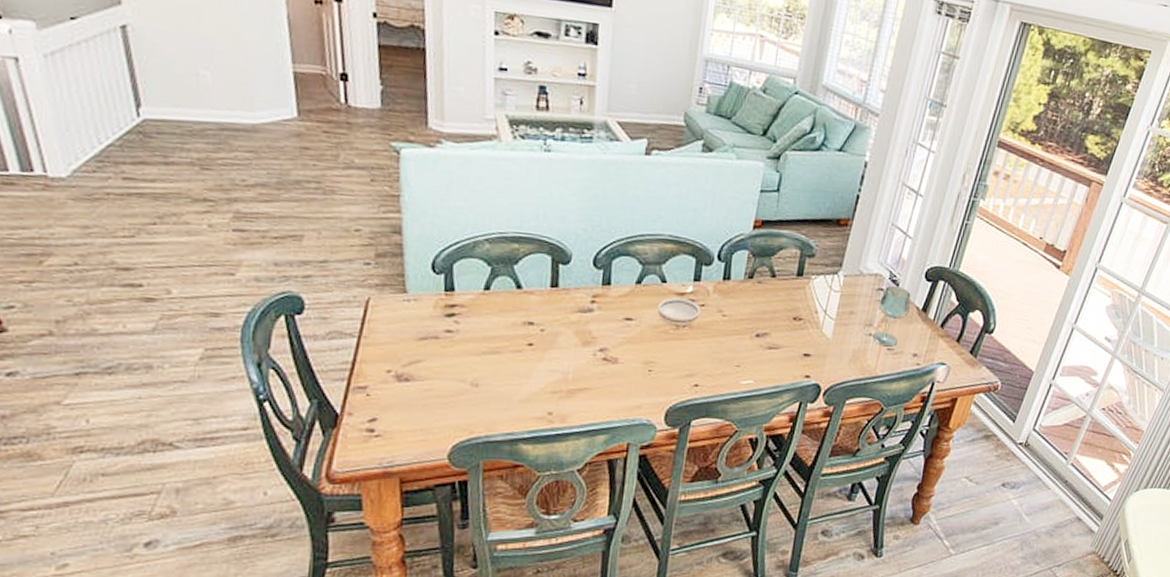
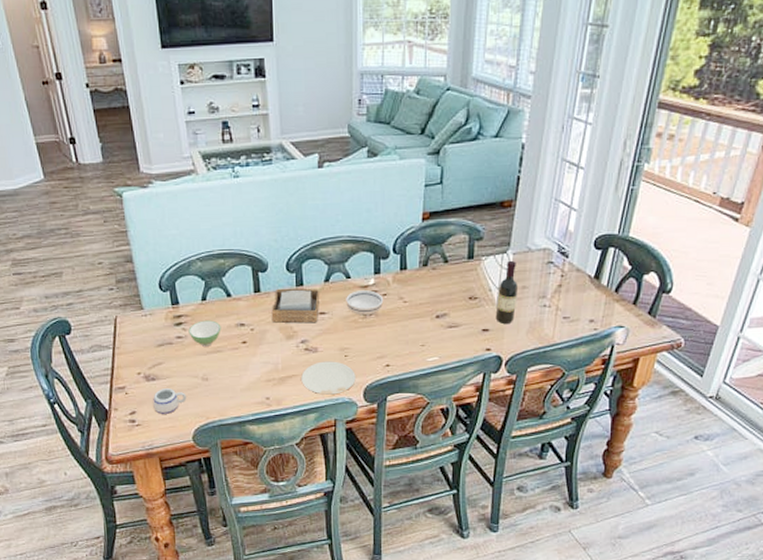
mug: none [400,392,448,424] -> present [152,388,187,414]
bowl: none [461,313,504,346] -> present [188,320,221,347]
napkin holder: none [567,285,629,330] -> present [271,288,320,324]
plate: none [594,374,659,415] -> present [301,361,356,395]
wine bottle: none [818,282,847,350] -> present [495,260,518,324]
wine glass: present [873,285,911,347] -> none [547,257,582,316]

